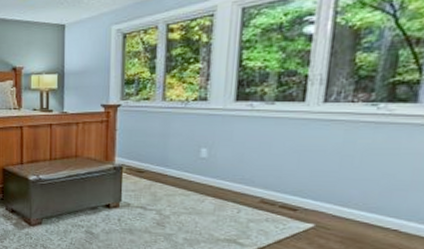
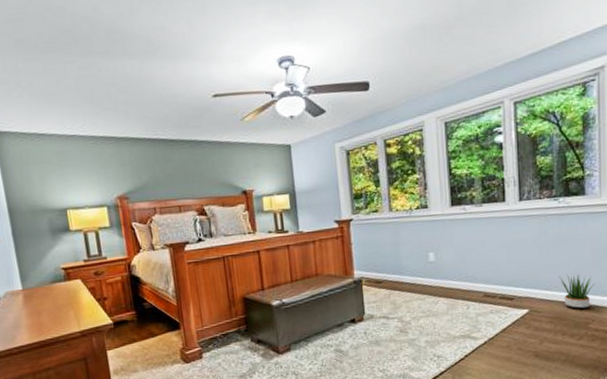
potted plant: none [362,192,412,234] -> present [559,274,595,309]

